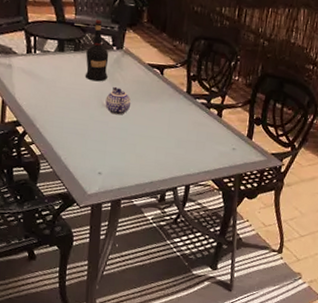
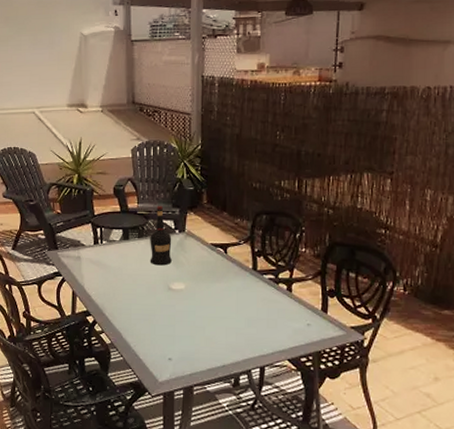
teapot: present [105,86,131,115] -> none [171,269,197,298]

